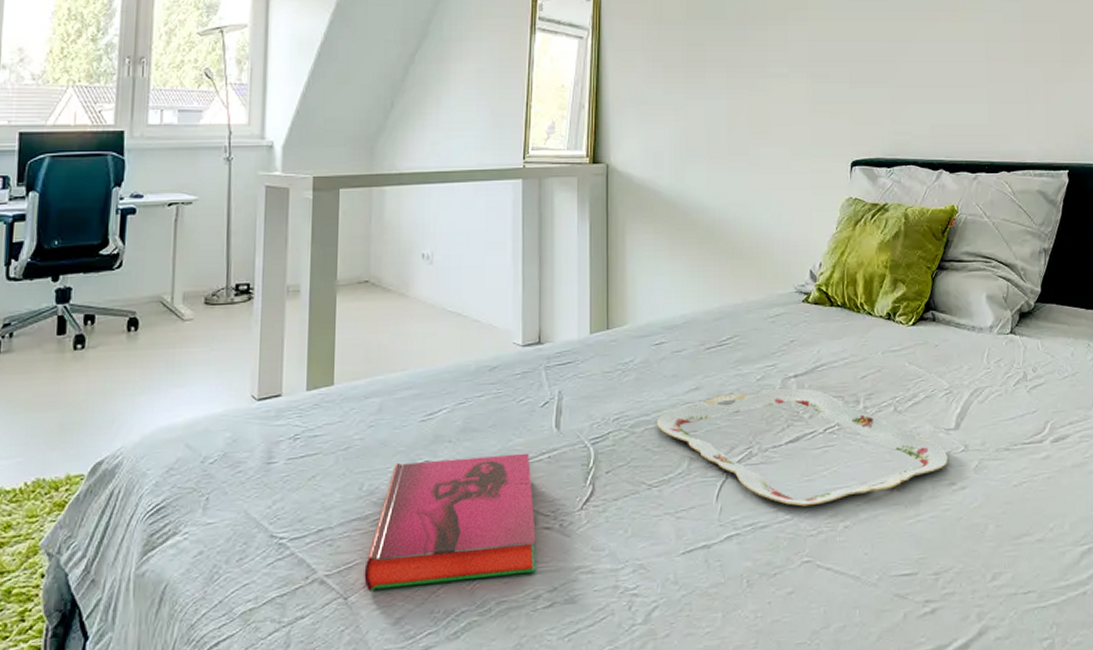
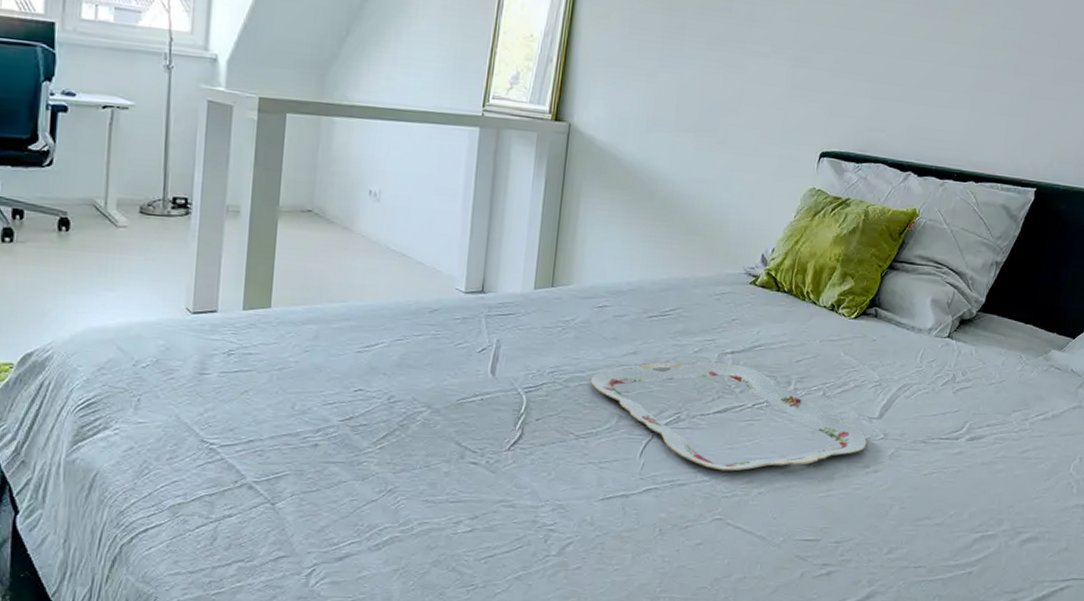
hardback book: present [364,453,536,591] -> none [292,387,463,501]

